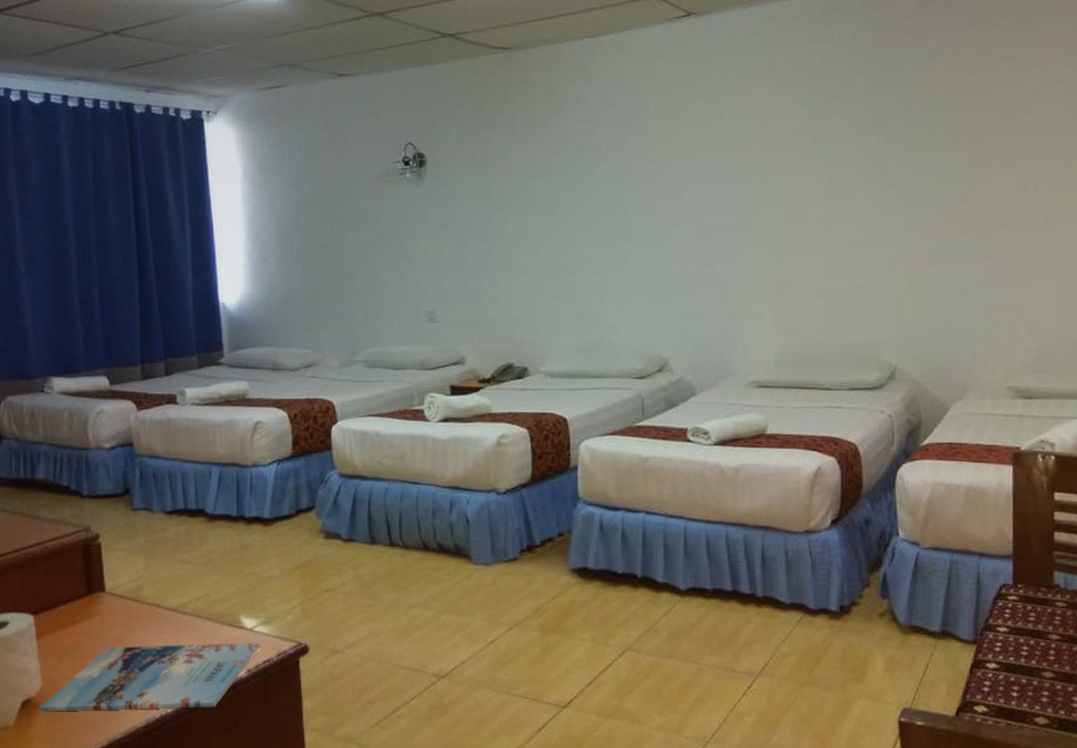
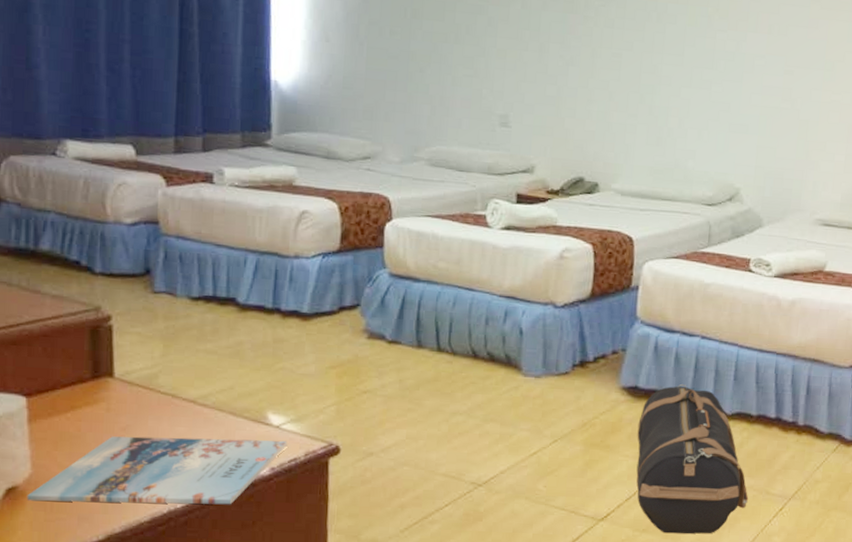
duffel bag: none [591,563,714,718] -> present [636,384,749,534]

